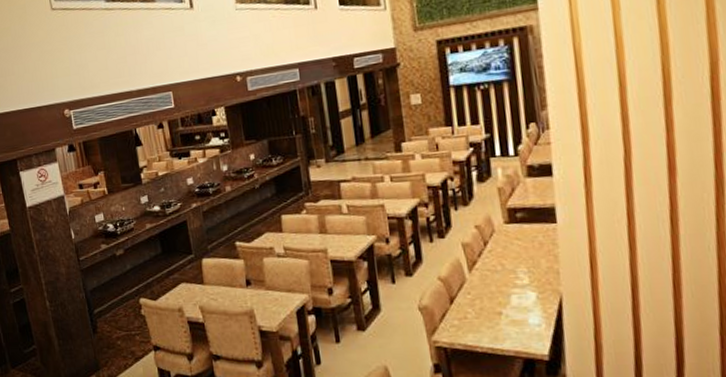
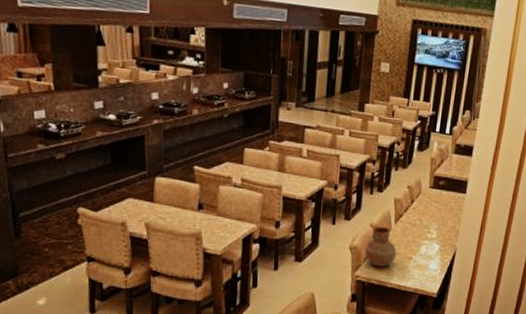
vase: none [438,277,481,328] -> present [365,226,397,267]

